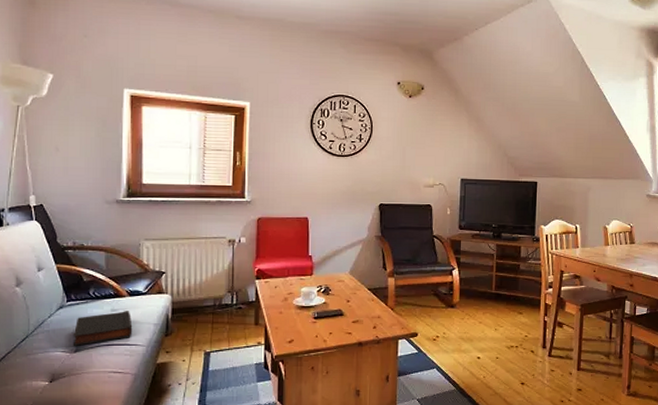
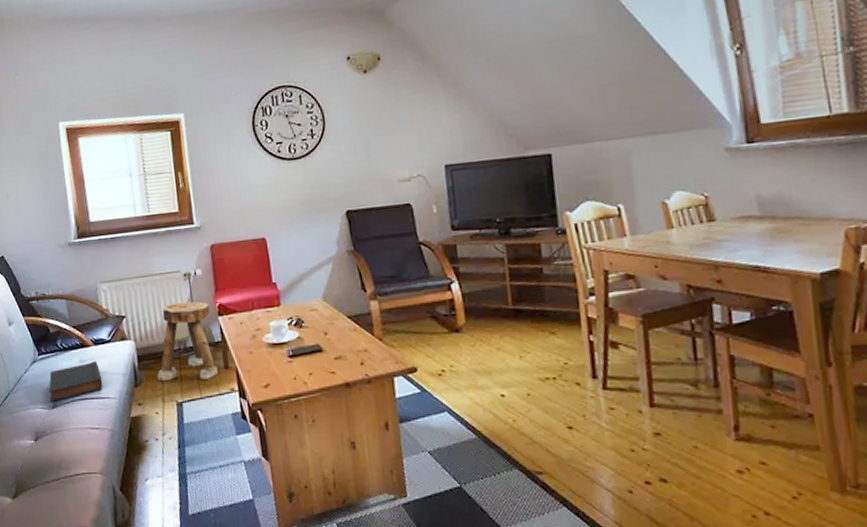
stool: none [189,264,249,334] -> present [157,301,219,382]

